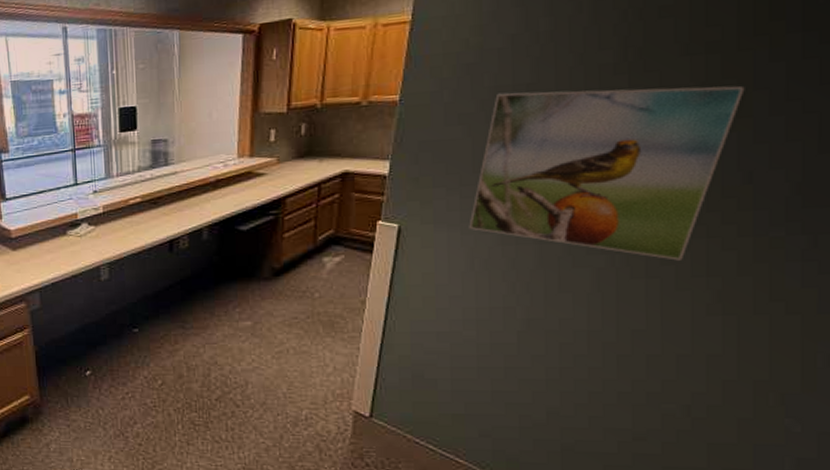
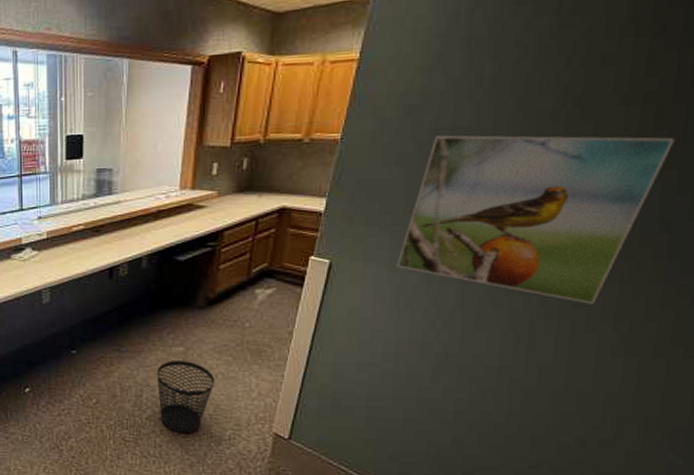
wastebasket: none [224,336,287,415] -> present [156,360,215,434]

